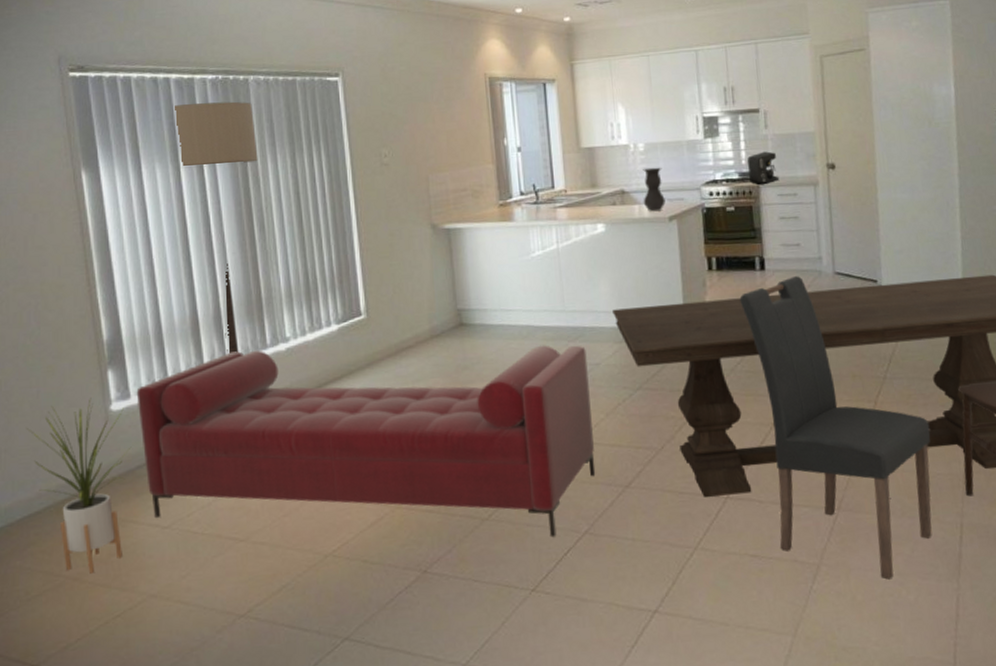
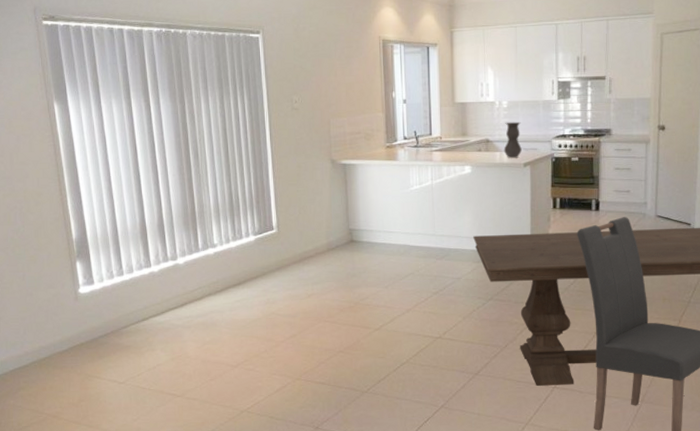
house plant: present [26,398,132,574] -> none [15,282,95,413]
sofa: present [136,345,596,538] -> none [98,252,452,409]
floor lamp: present [175,101,258,355] -> none [127,51,194,255]
coffee maker: present [747,151,780,185] -> none [592,113,618,141]

